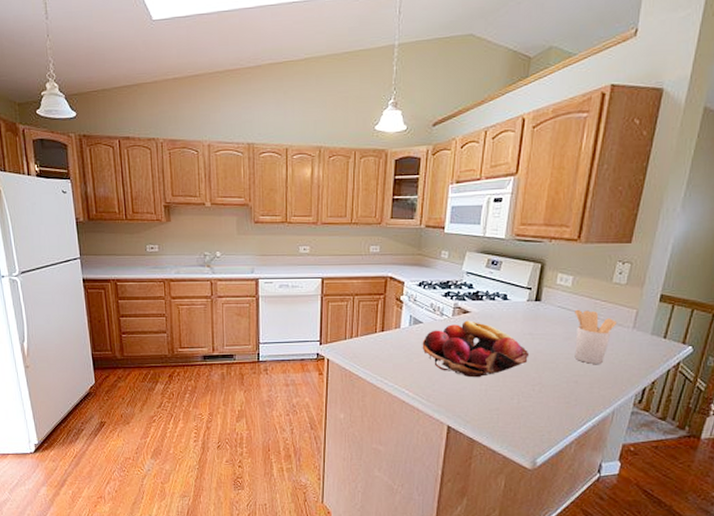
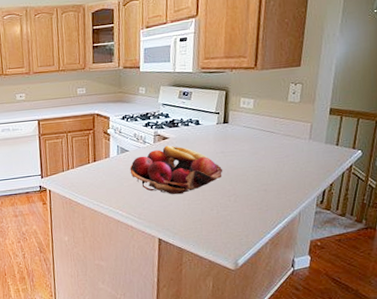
utensil holder: present [574,309,617,364] -> none [258,127,296,174]

